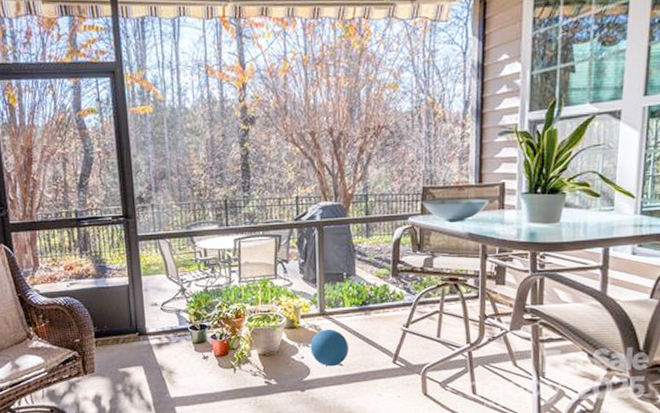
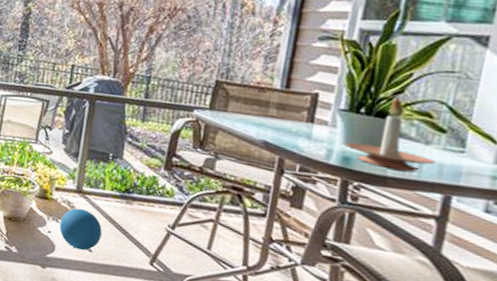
decorative bowl: present [421,198,490,221] -> none [211,94,297,126]
candle holder: none [530,174,595,235] -> present [345,97,436,172]

